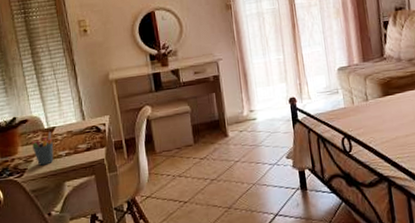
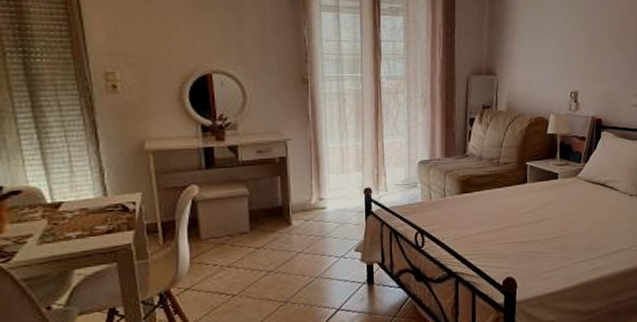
pen holder: present [31,132,54,166] -> none [26,208,59,249]

